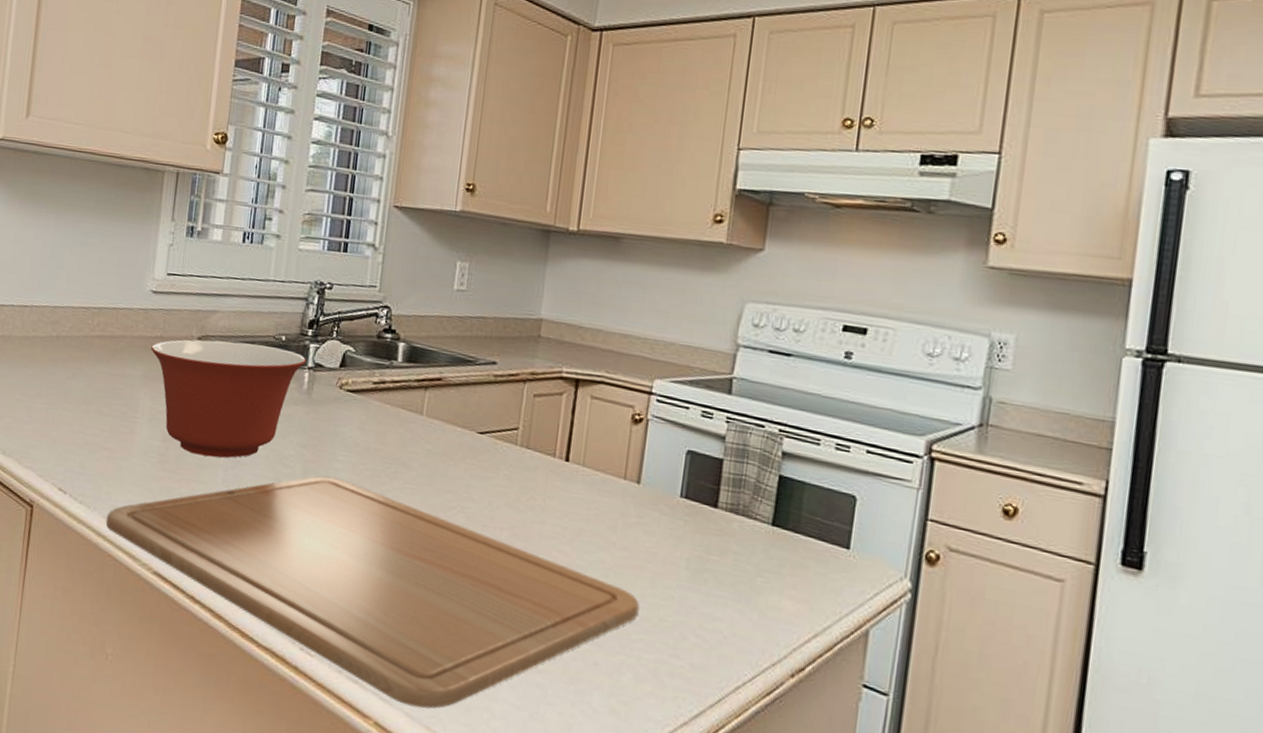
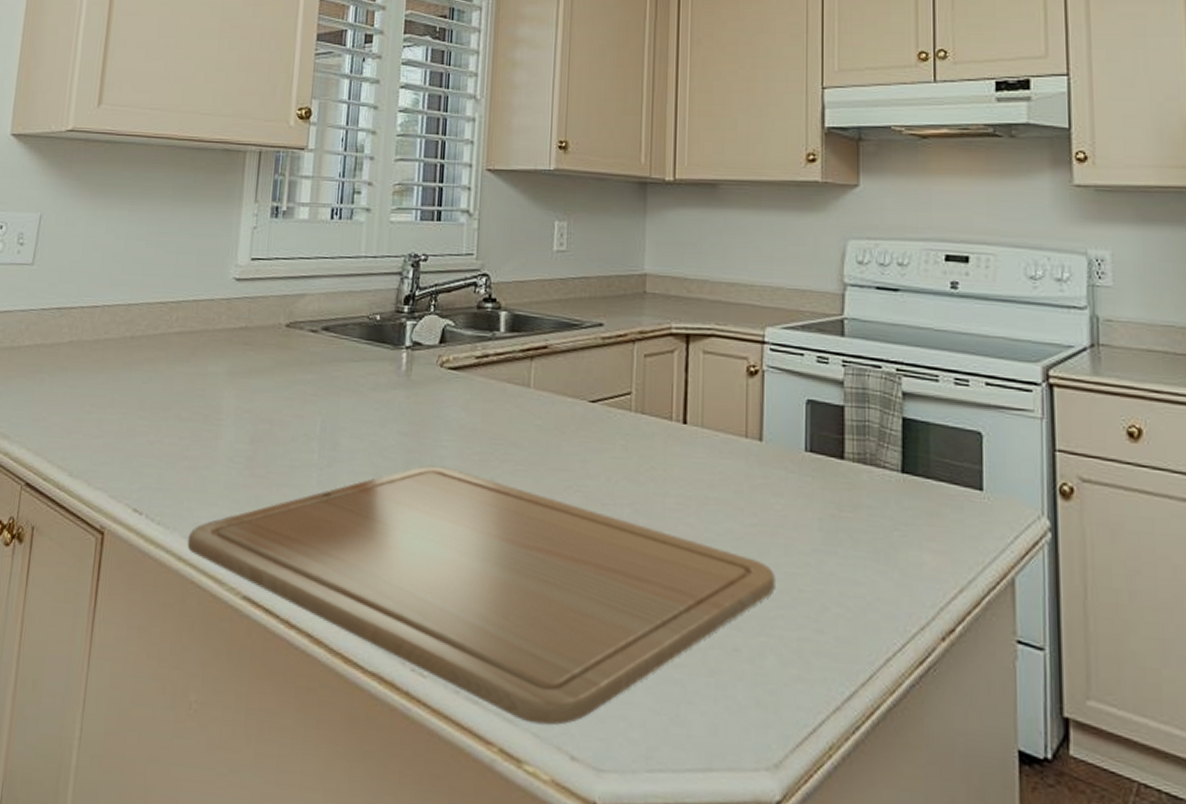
mixing bowl: present [151,340,307,458] -> none [235,326,404,457]

